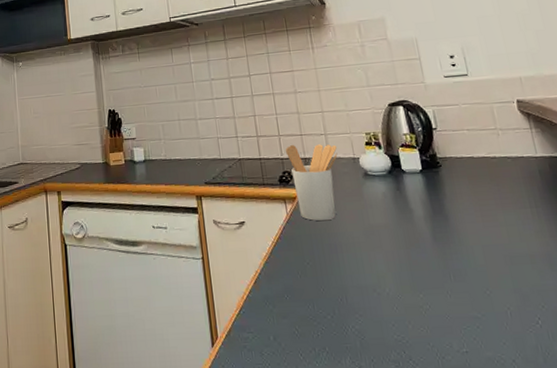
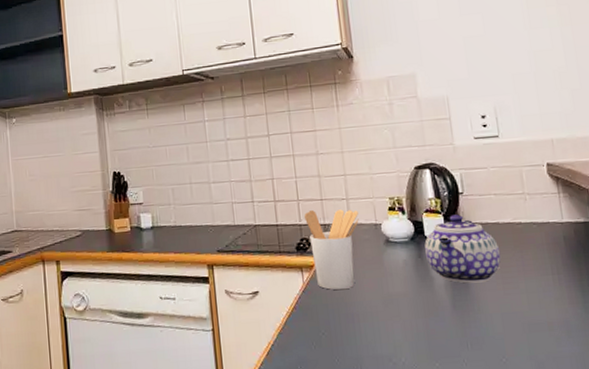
teapot: none [402,149,478,216] -> present [424,214,501,283]

